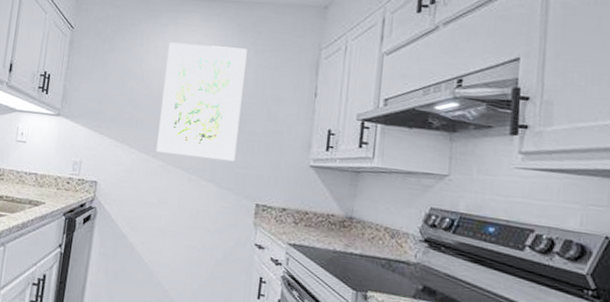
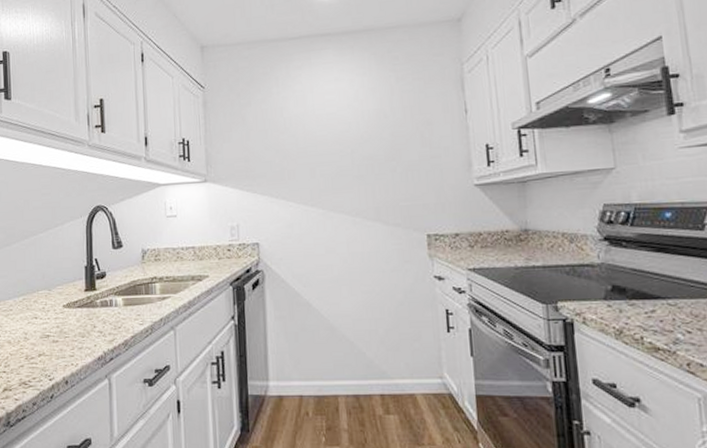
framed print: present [156,42,247,162] -> none [306,77,397,200]

